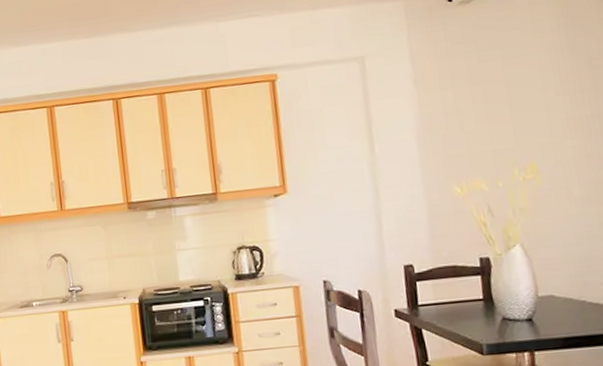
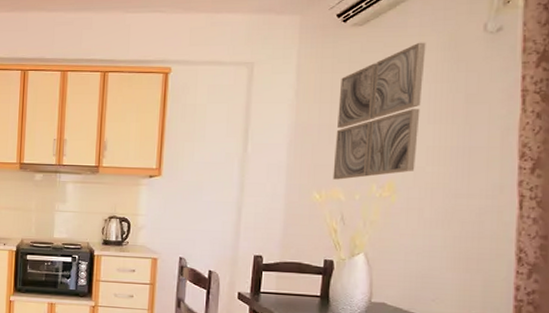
wall art: none [458,11,554,170] -> present [332,42,426,180]

